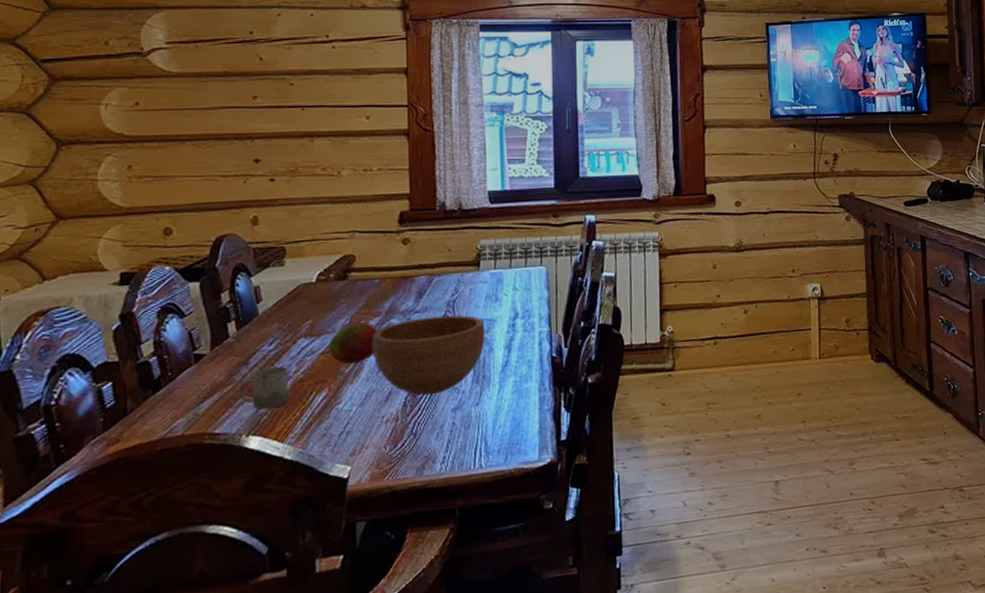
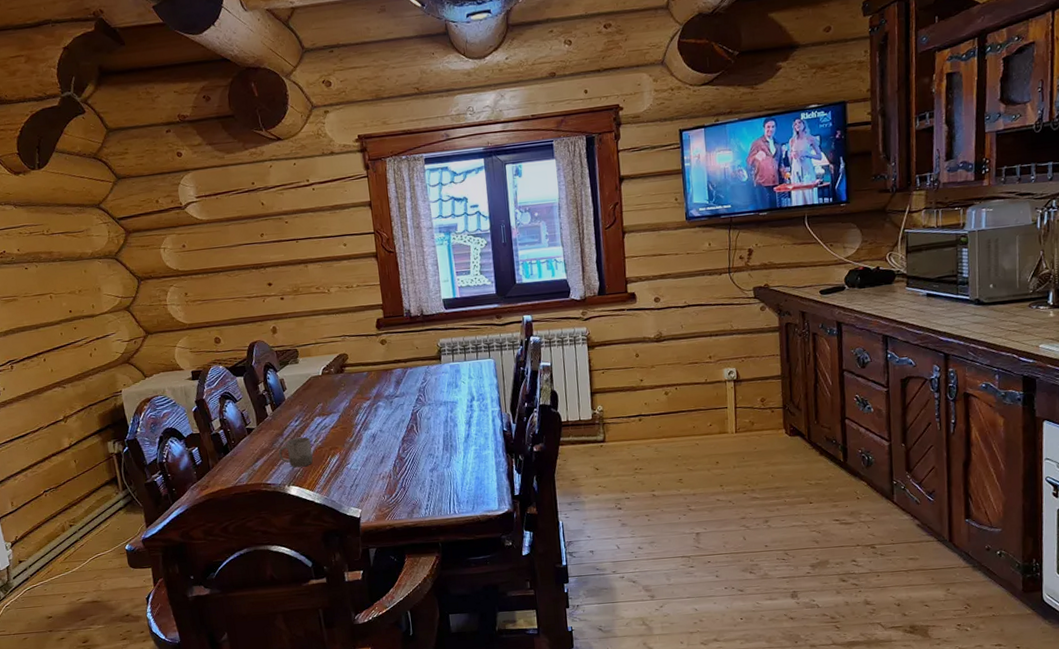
fruit: present [328,322,378,365] -> none [336,405,370,436]
bowl: present [372,315,486,396] -> none [366,398,451,460]

